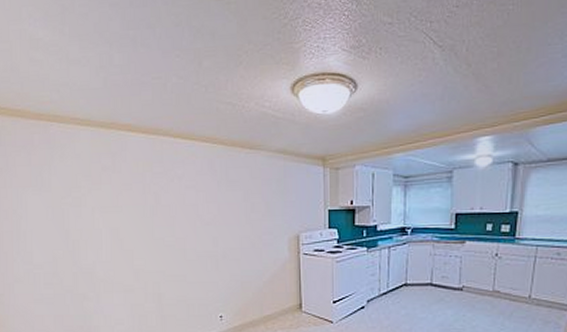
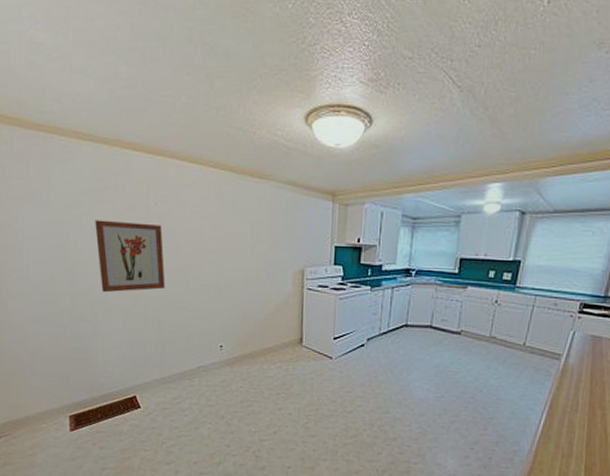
wall art: none [94,199,164,270] -> present [95,220,165,293]

